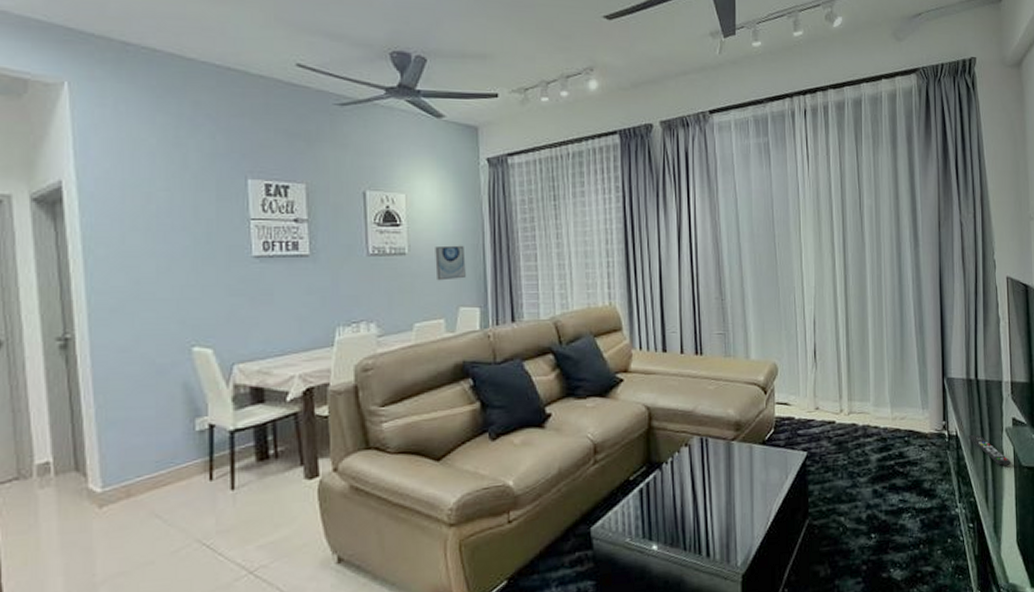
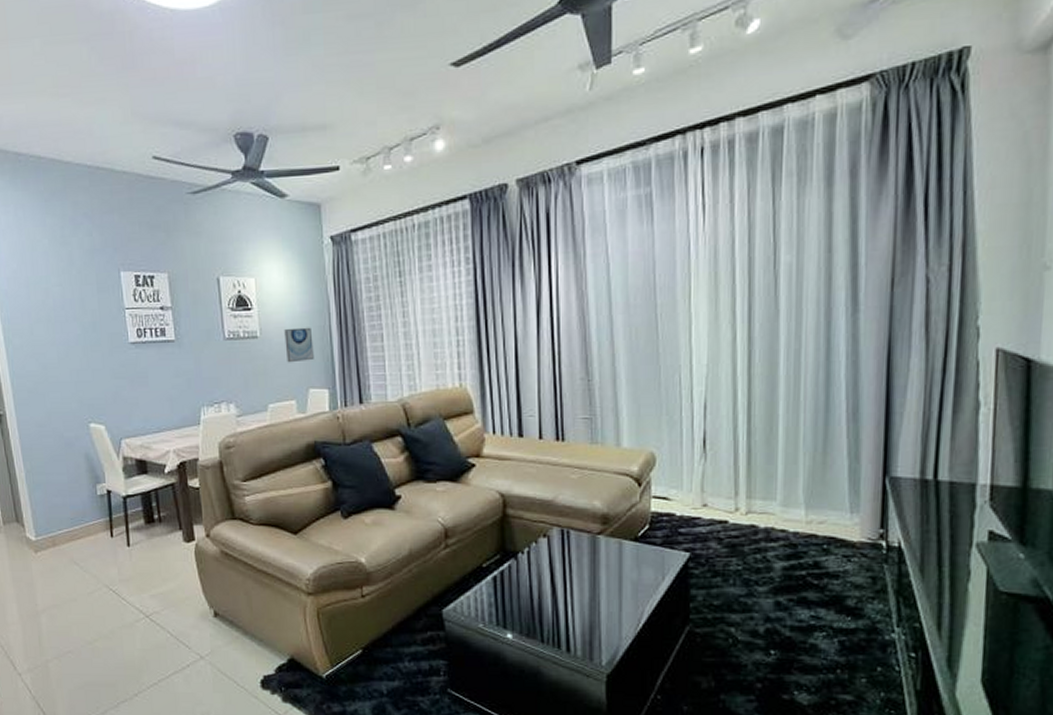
remote control: present [968,434,1012,466] -> none [917,547,982,588]

